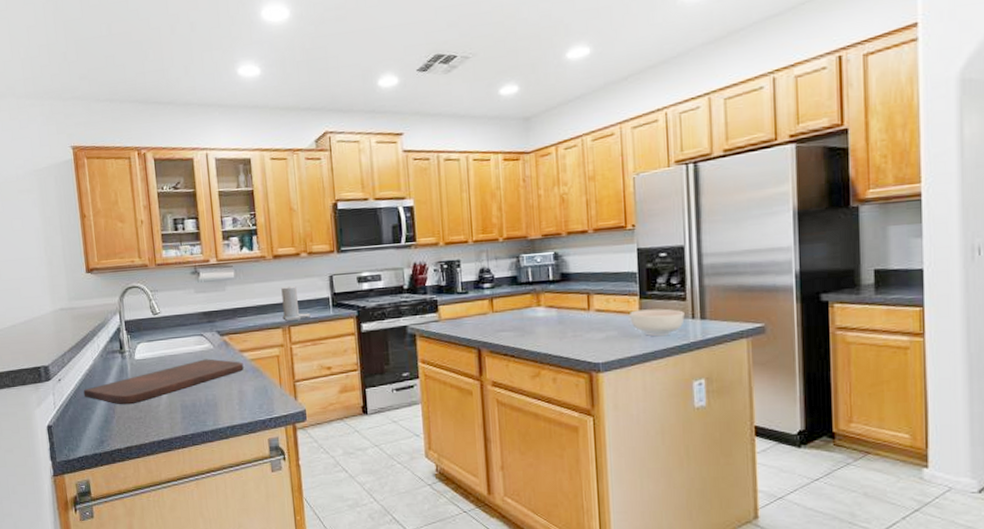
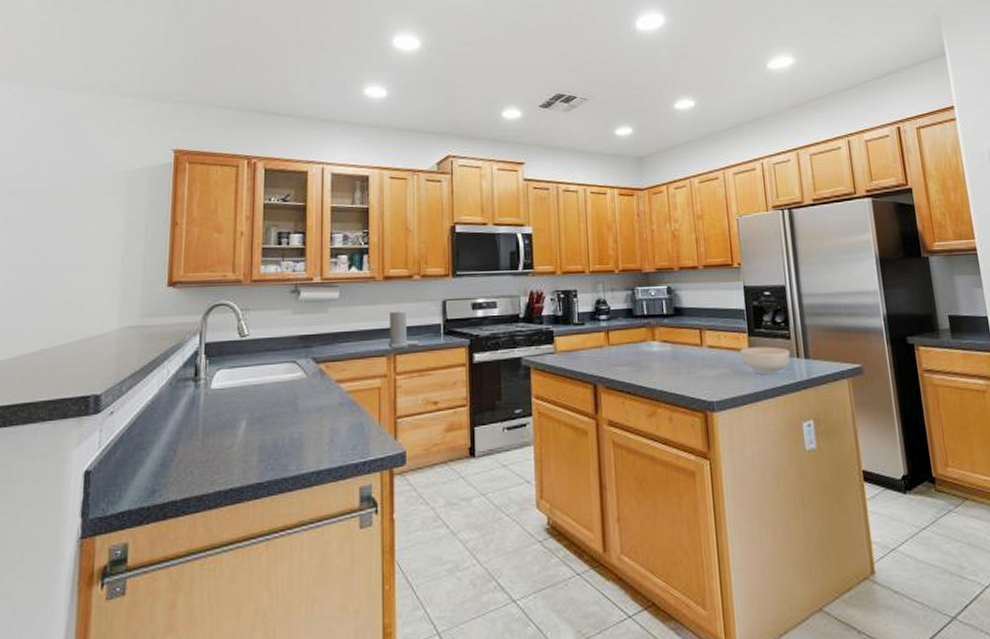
cutting board: present [83,359,244,404] -> none [139,390,339,444]

